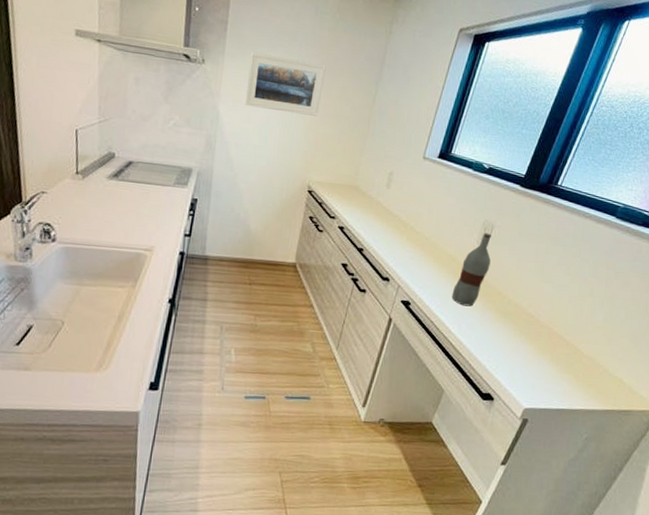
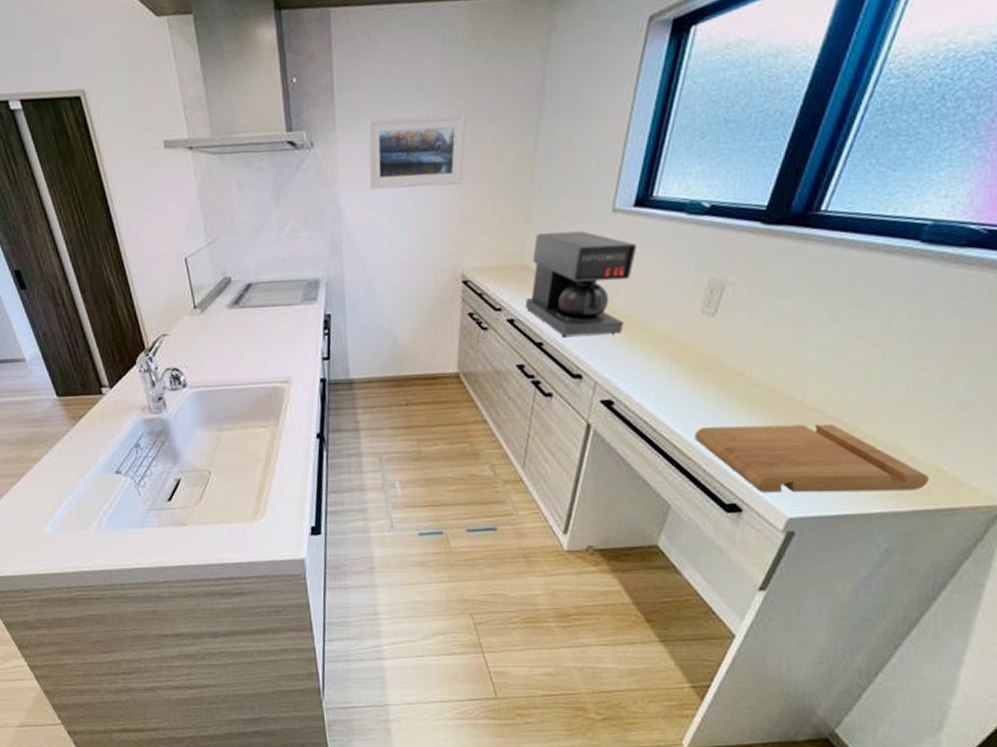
coffee maker: none [354,164,438,251] -> present [526,231,637,338]
bottle: present [452,232,492,307] -> none [670,295,723,397]
cutting board: none [465,330,615,395] -> present [694,423,929,492]

